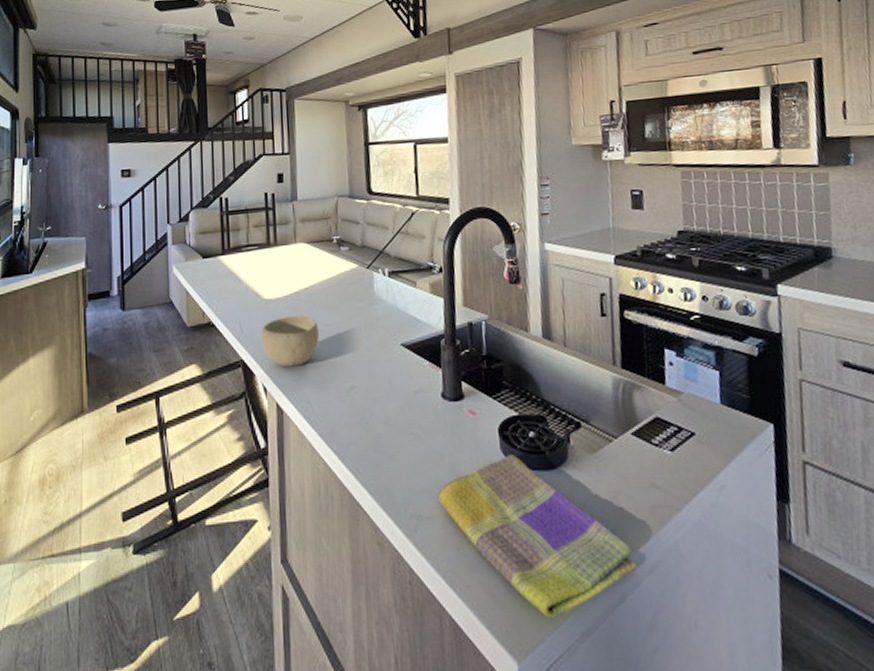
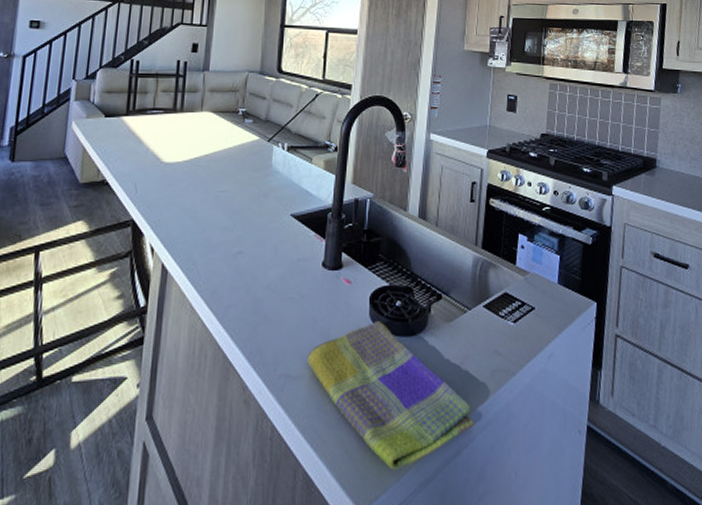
bowl: present [261,315,319,367] -> none [155,181,213,229]

